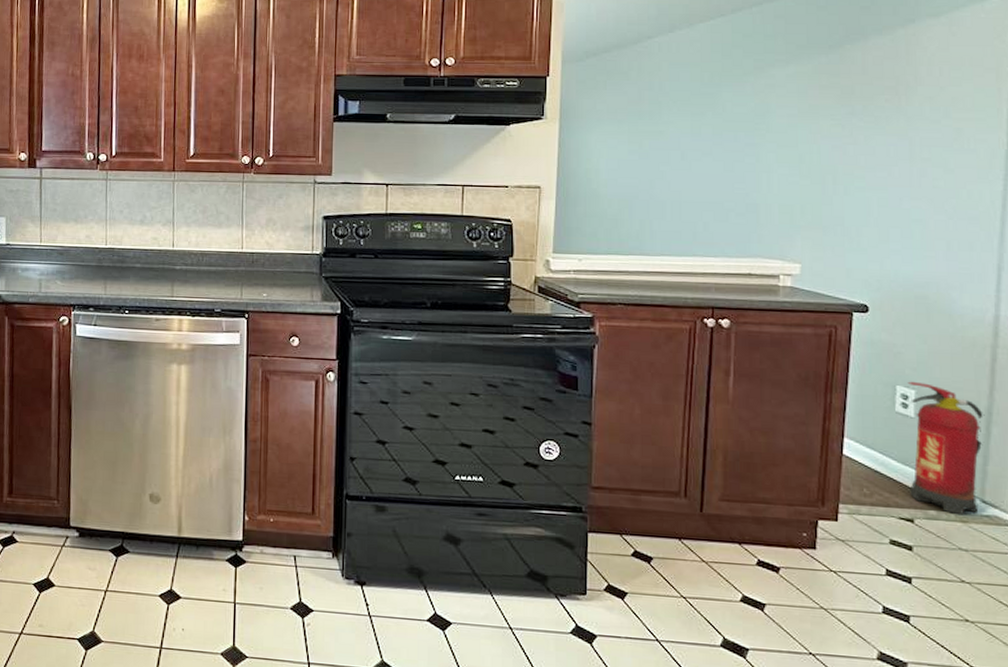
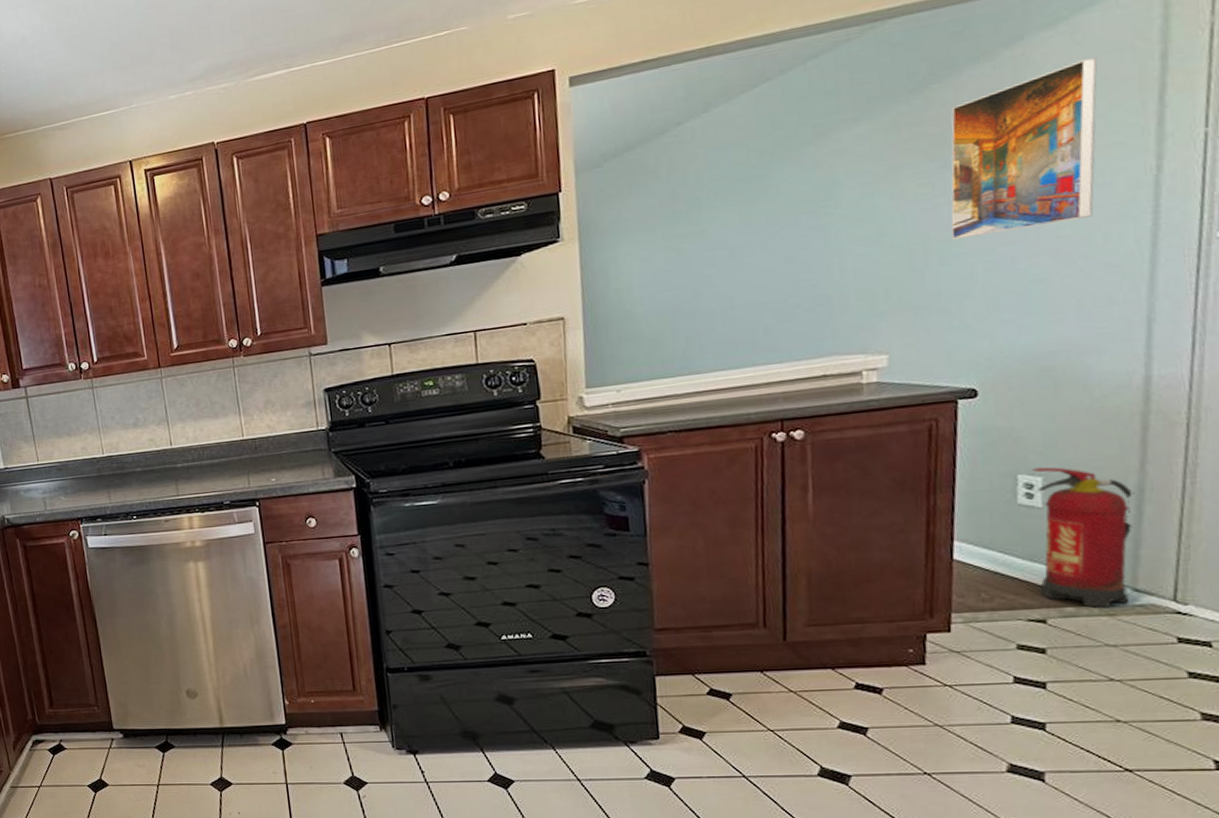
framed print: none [854,48,967,176] -> present [950,58,1097,240]

